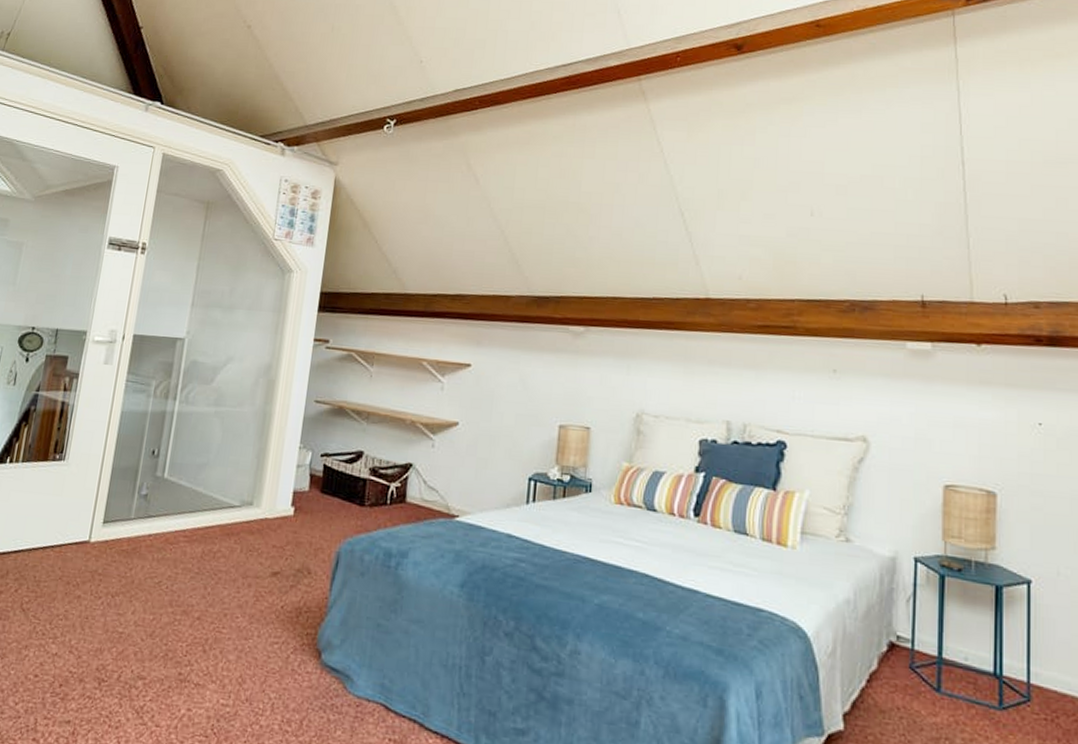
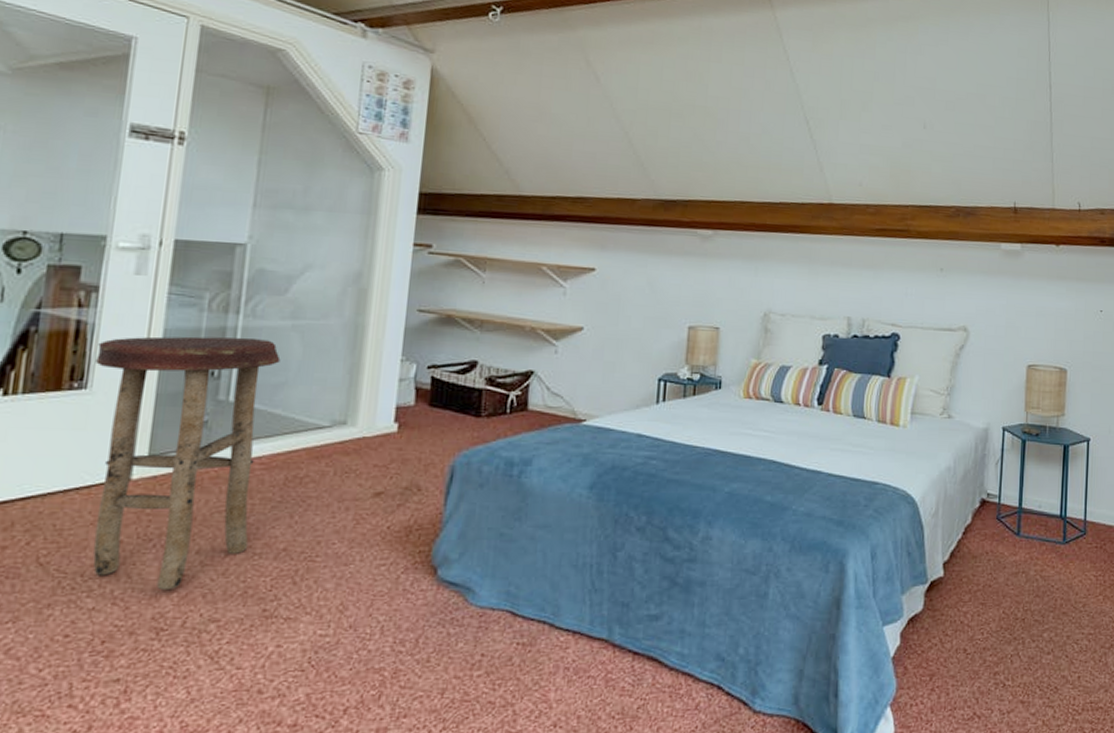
stool: none [58,417,205,645] -> present [92,336,281,591]

